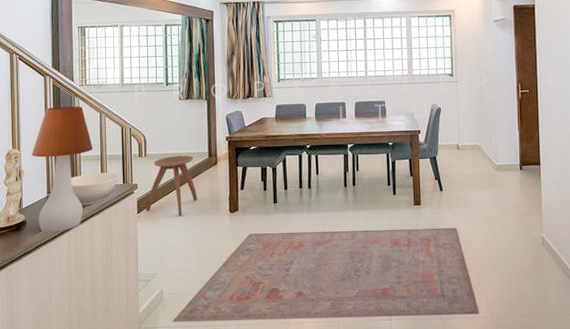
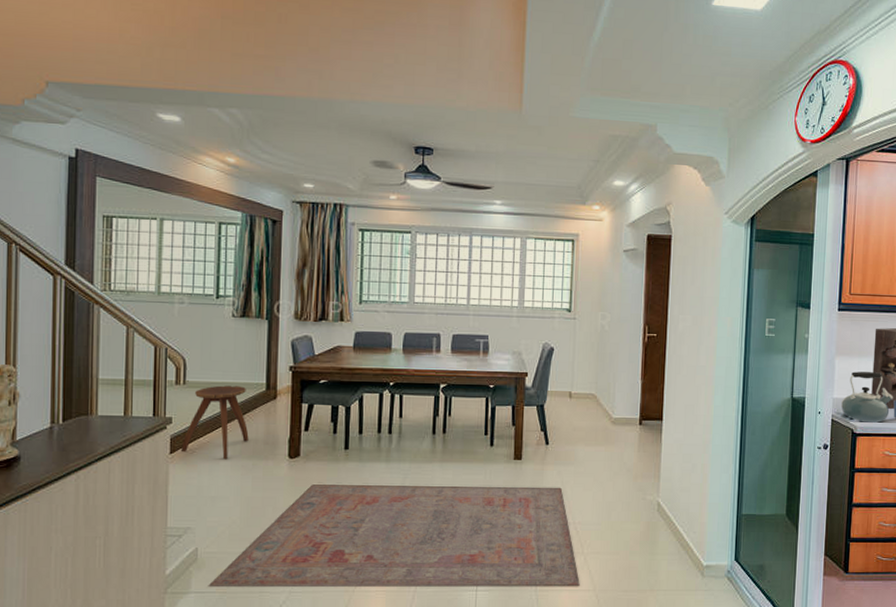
table lamp: present [31,106,93,233] -> none [31,315,115,473]
bowl: present [70,172,120,206] -> none [83,401,149,442]

